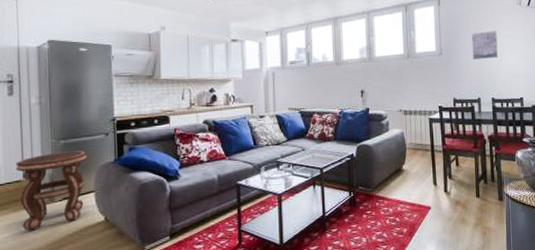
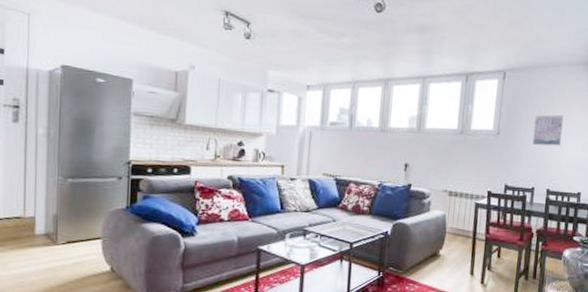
side table: present [15,151,87,231] -> none [16,191,97,273]

